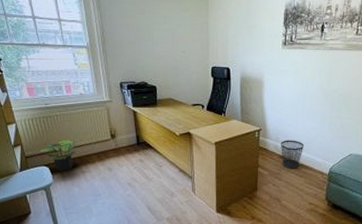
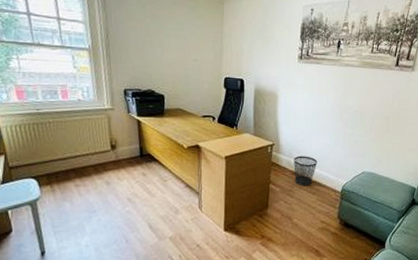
potted plant: present [39,139,76,171] -> none [26,149,70,185]

